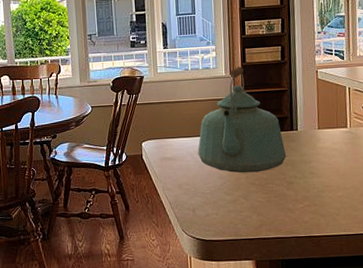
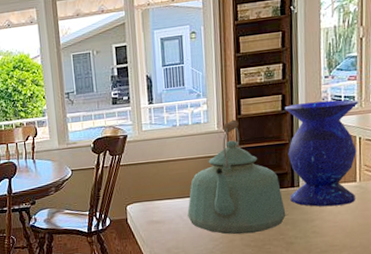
vase: none [283,53,347,150] -> present [284,99,359,207]

